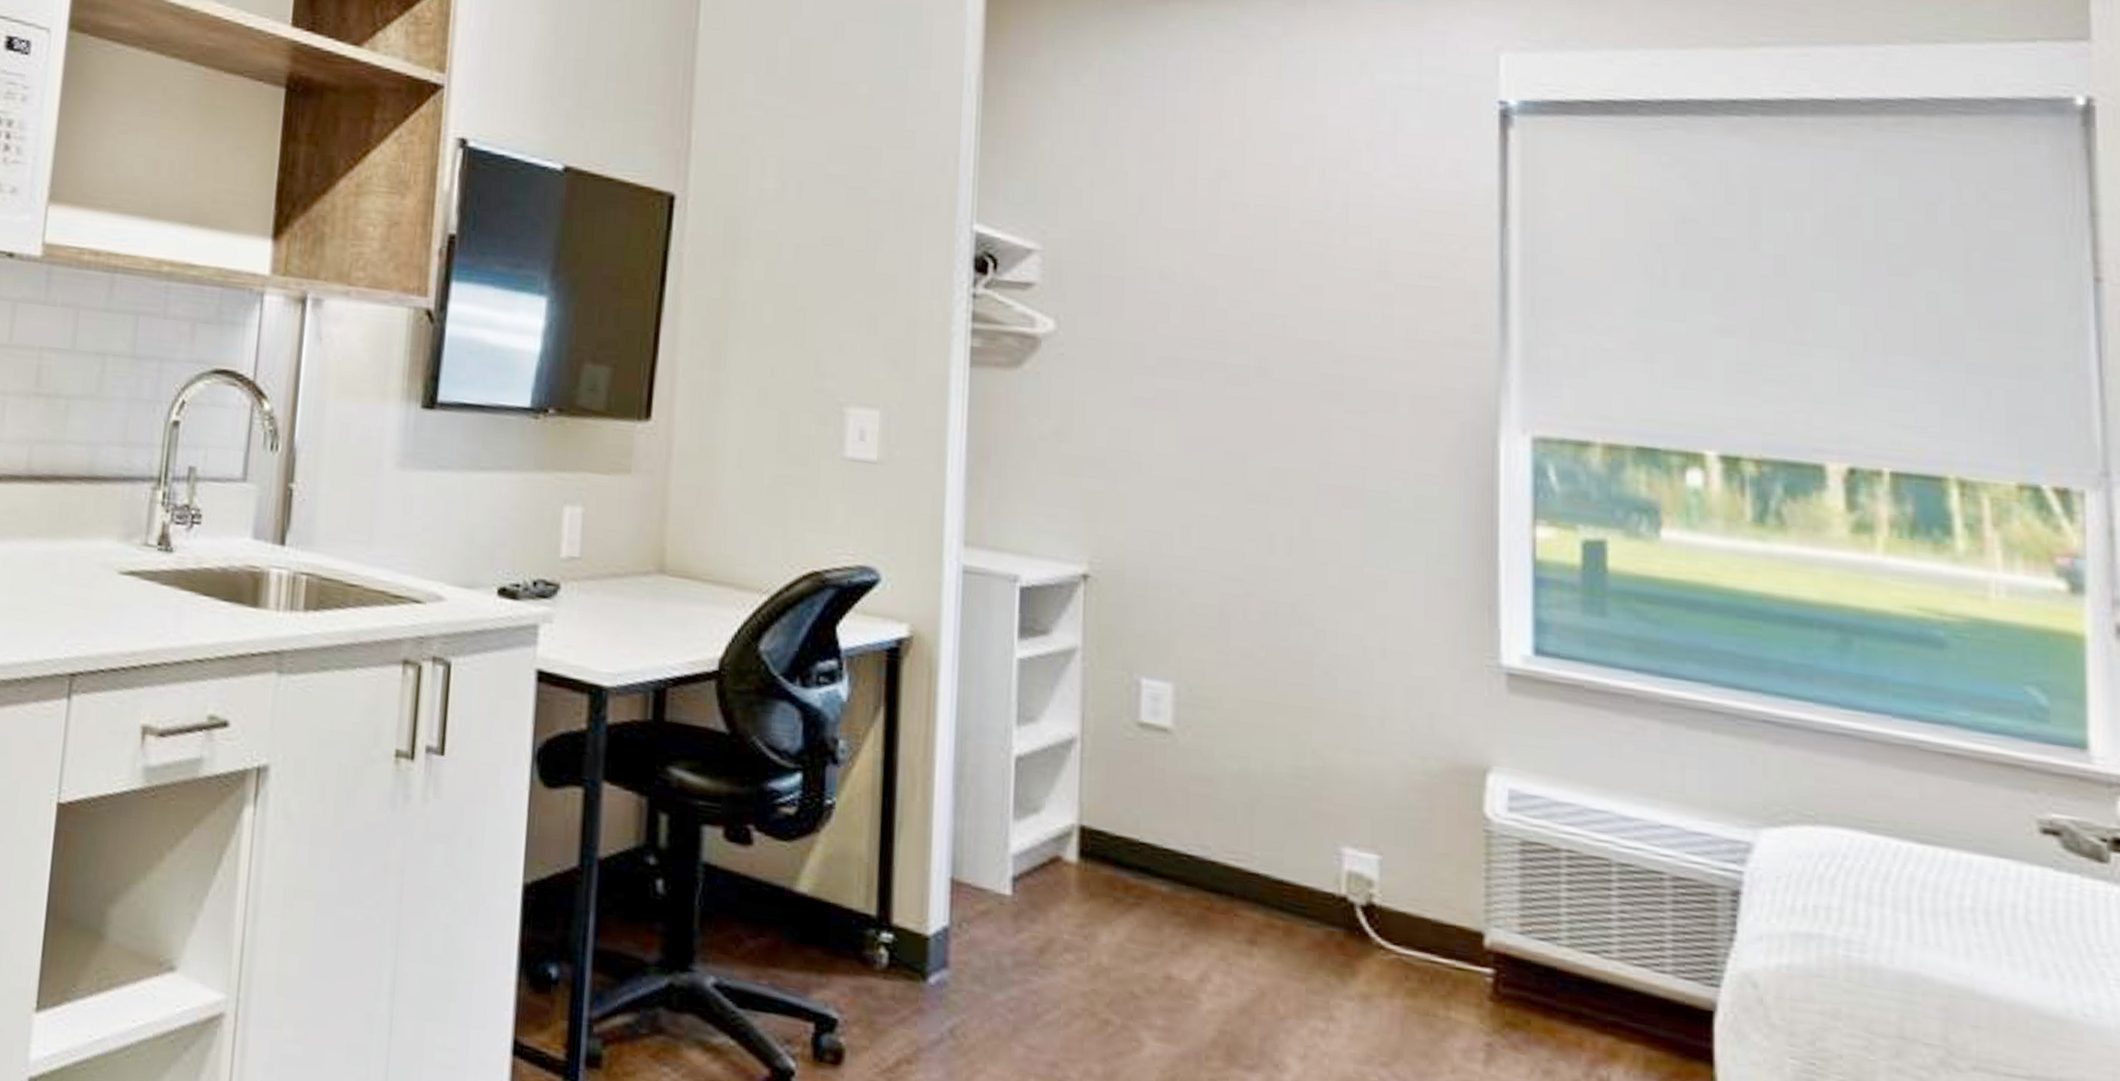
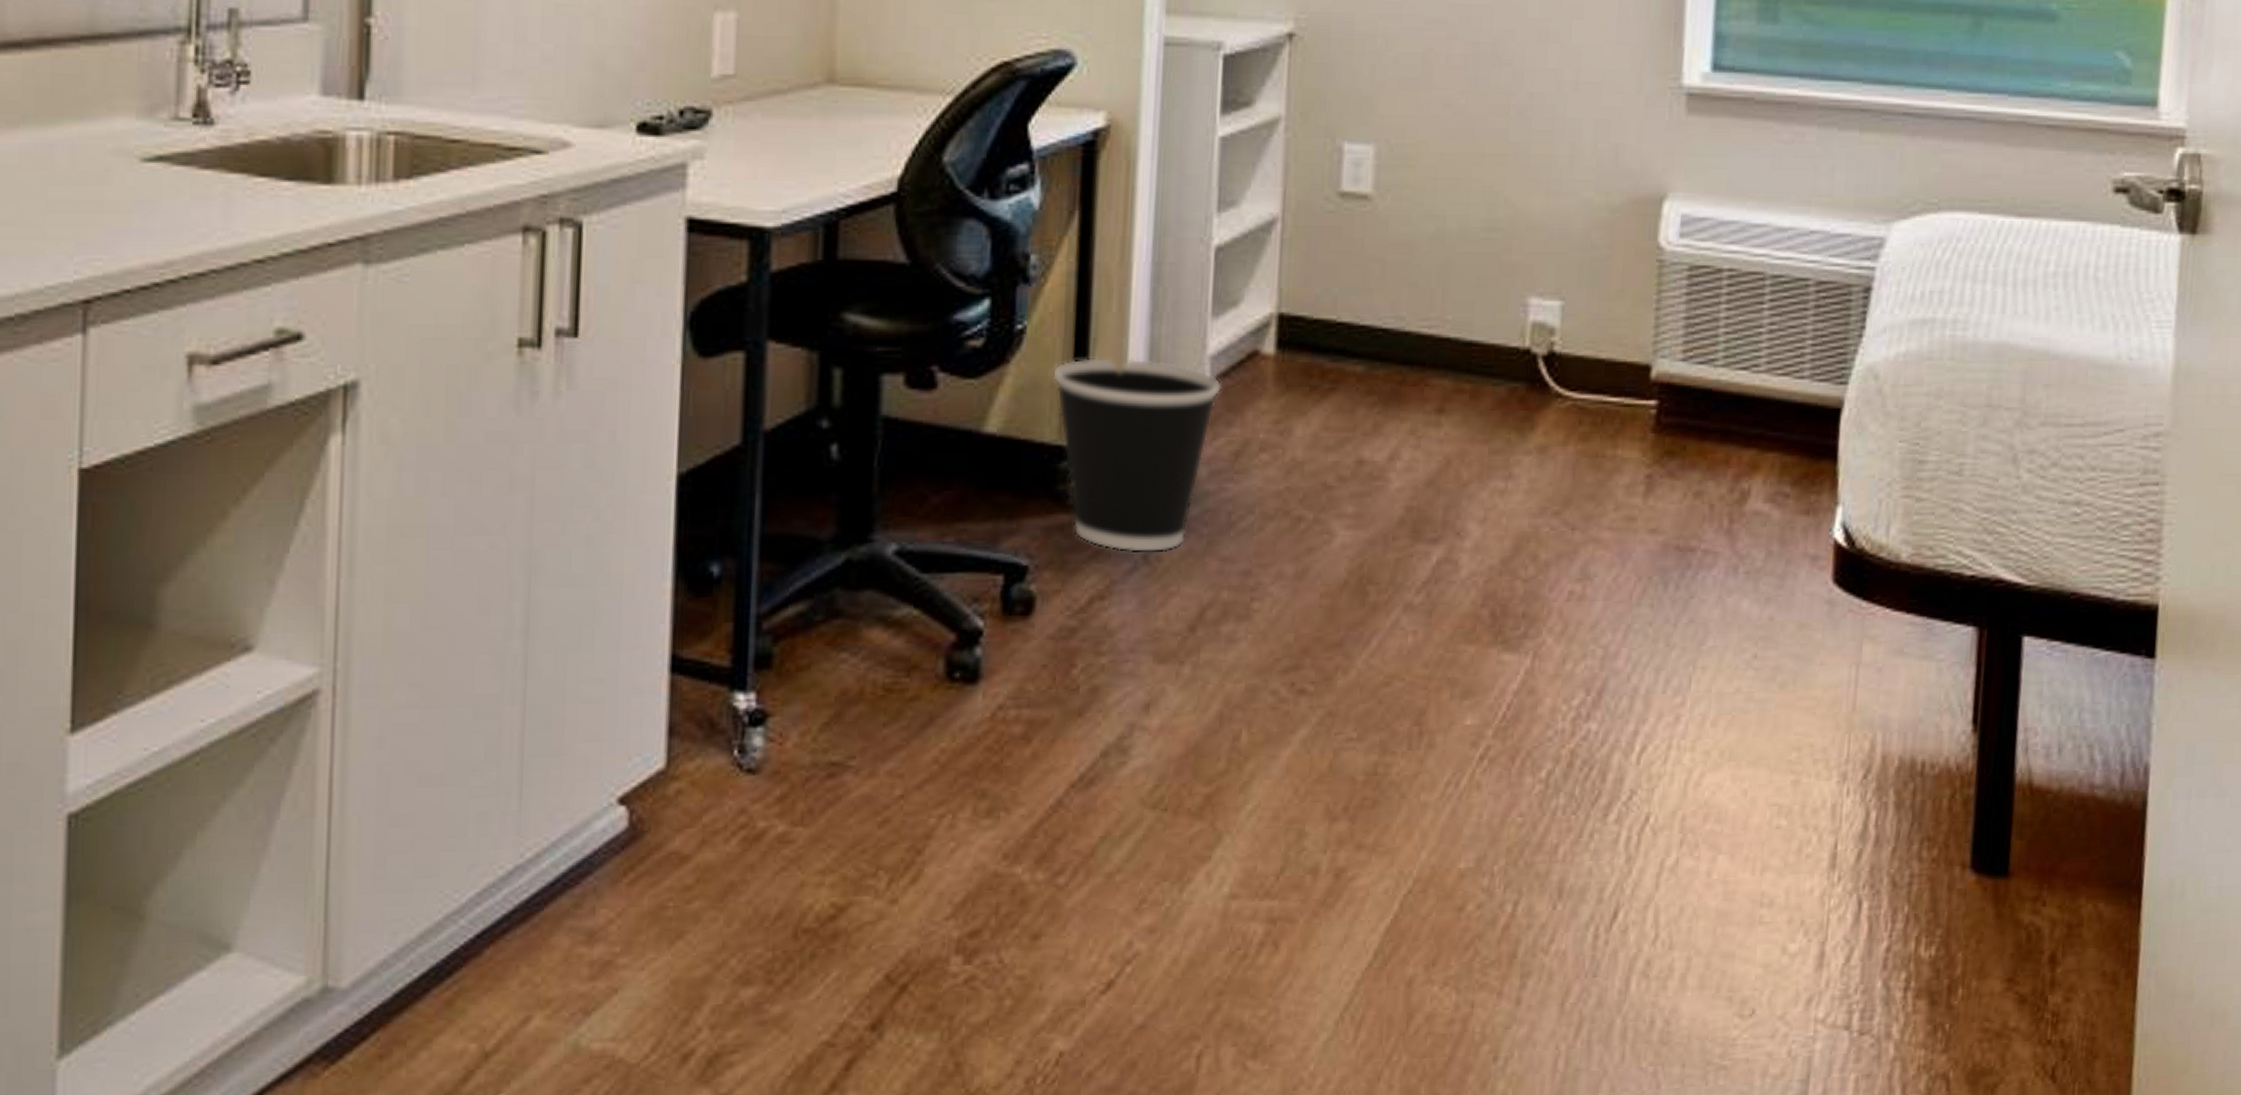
wastebasket: none [859,838,1025,1030] -> present [1051,357,1222,554]

